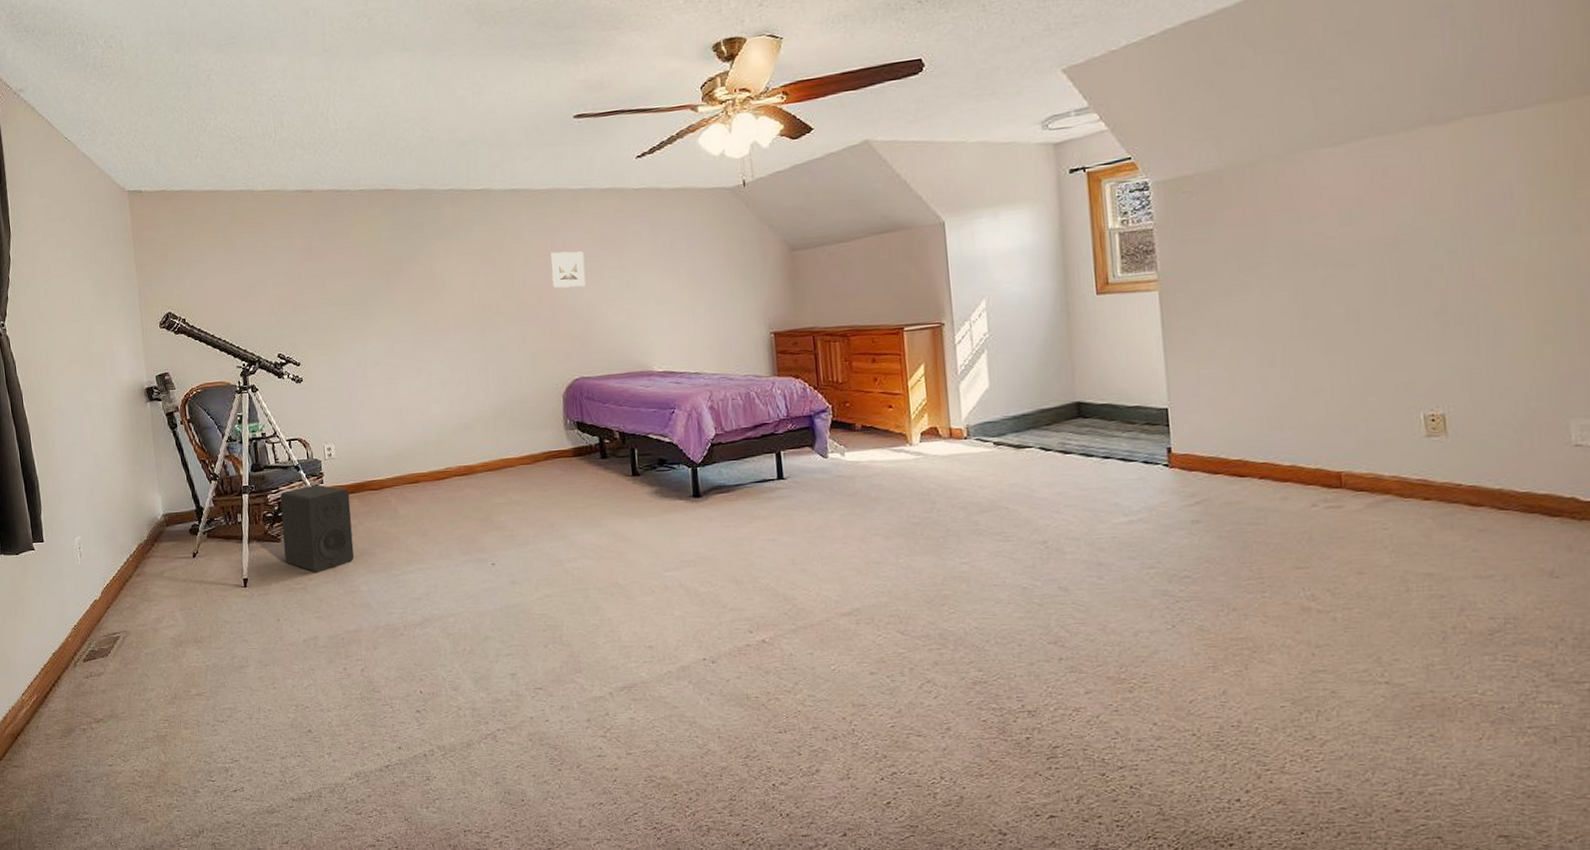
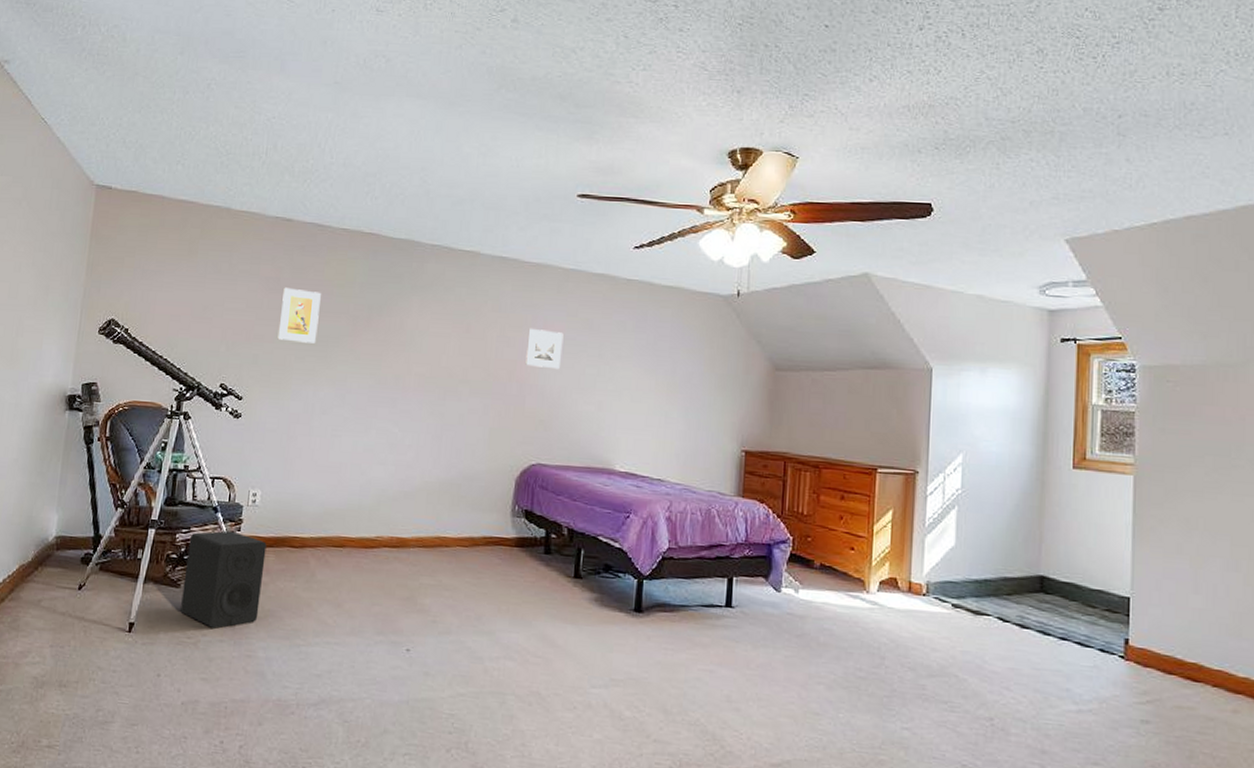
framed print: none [317,254,356,305] -> present [277,287,321,343]

